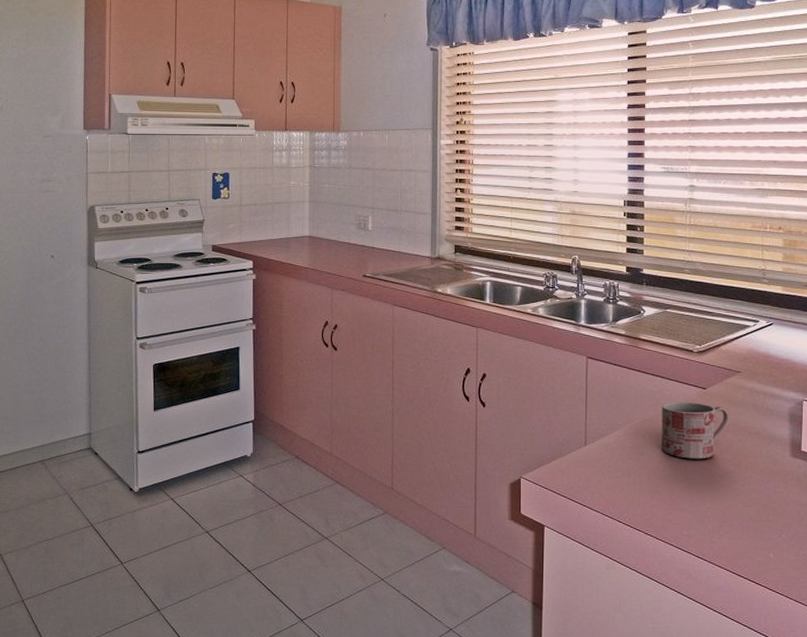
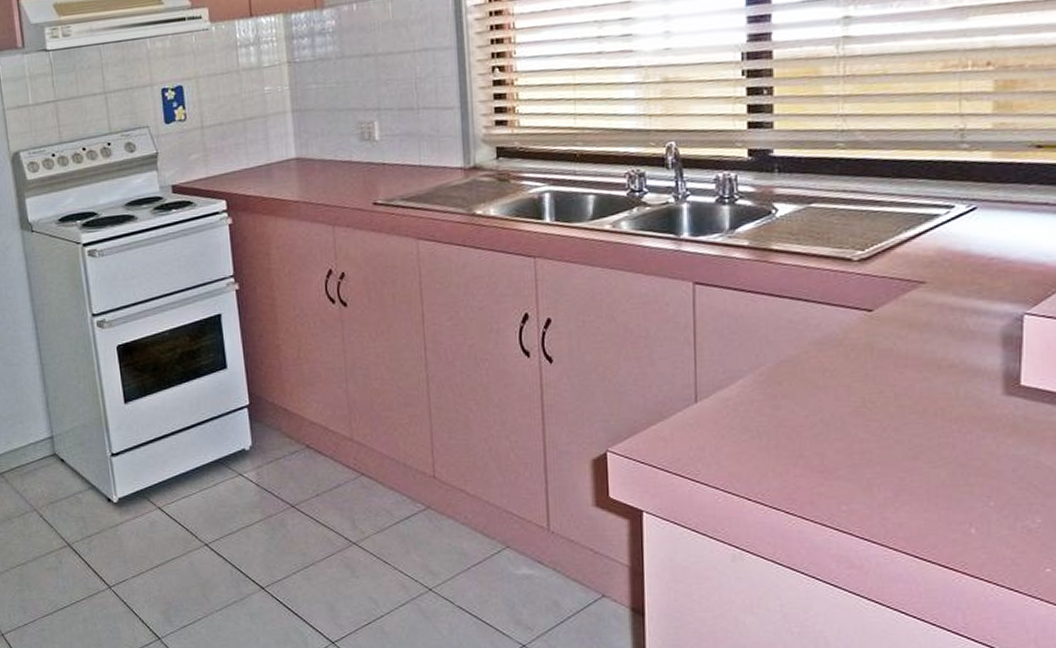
mug: present [662,401,729,459] -> none [806,330,908,409]

